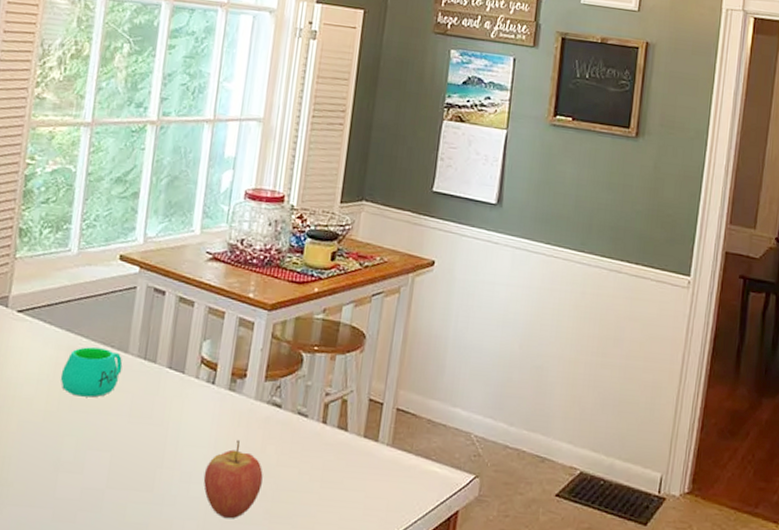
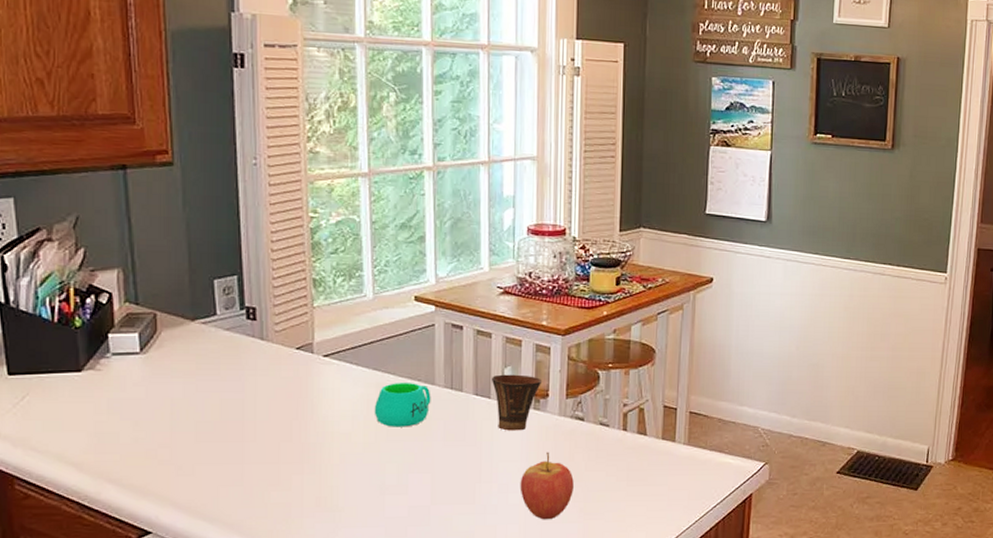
cup: none [188,347,241,413] -> present [492,374,541,431]

